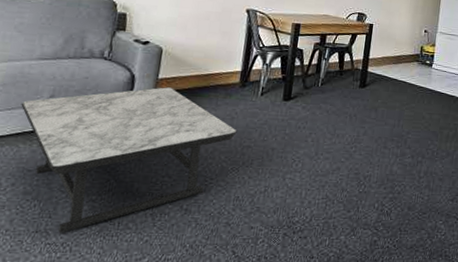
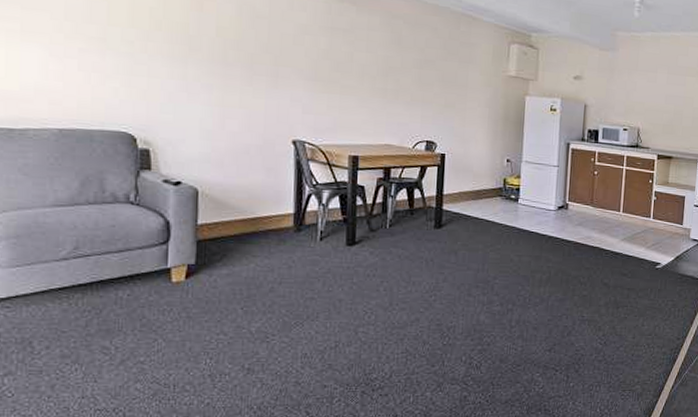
coffee table: present [21,87,237,233] -> none [41,234,297,398]

